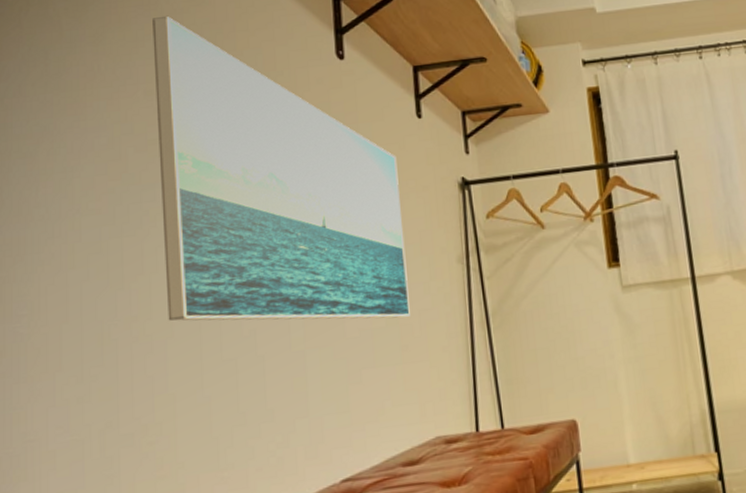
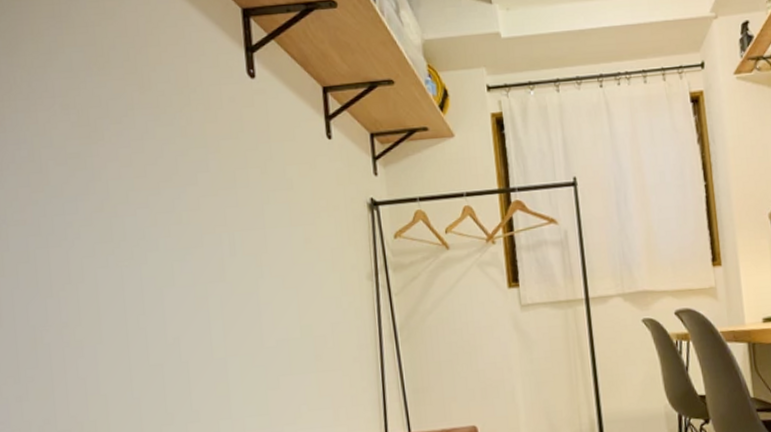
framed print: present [152,15,410,321] -> none [64,28,323,330]

